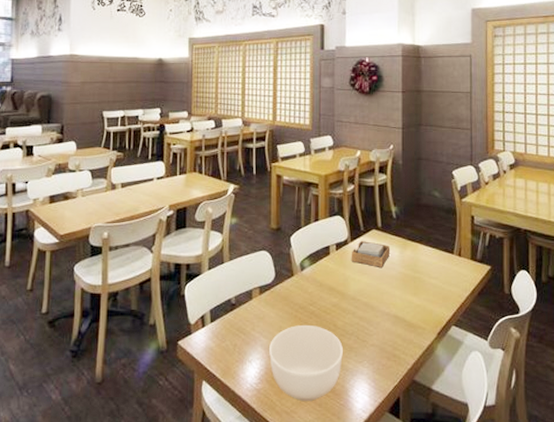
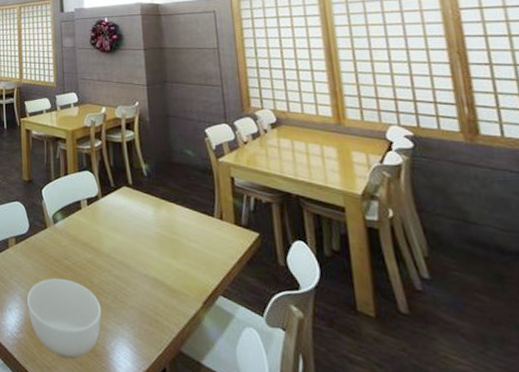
napkin holder: present [351,241,391,269] -> none [103,197,144,227]

